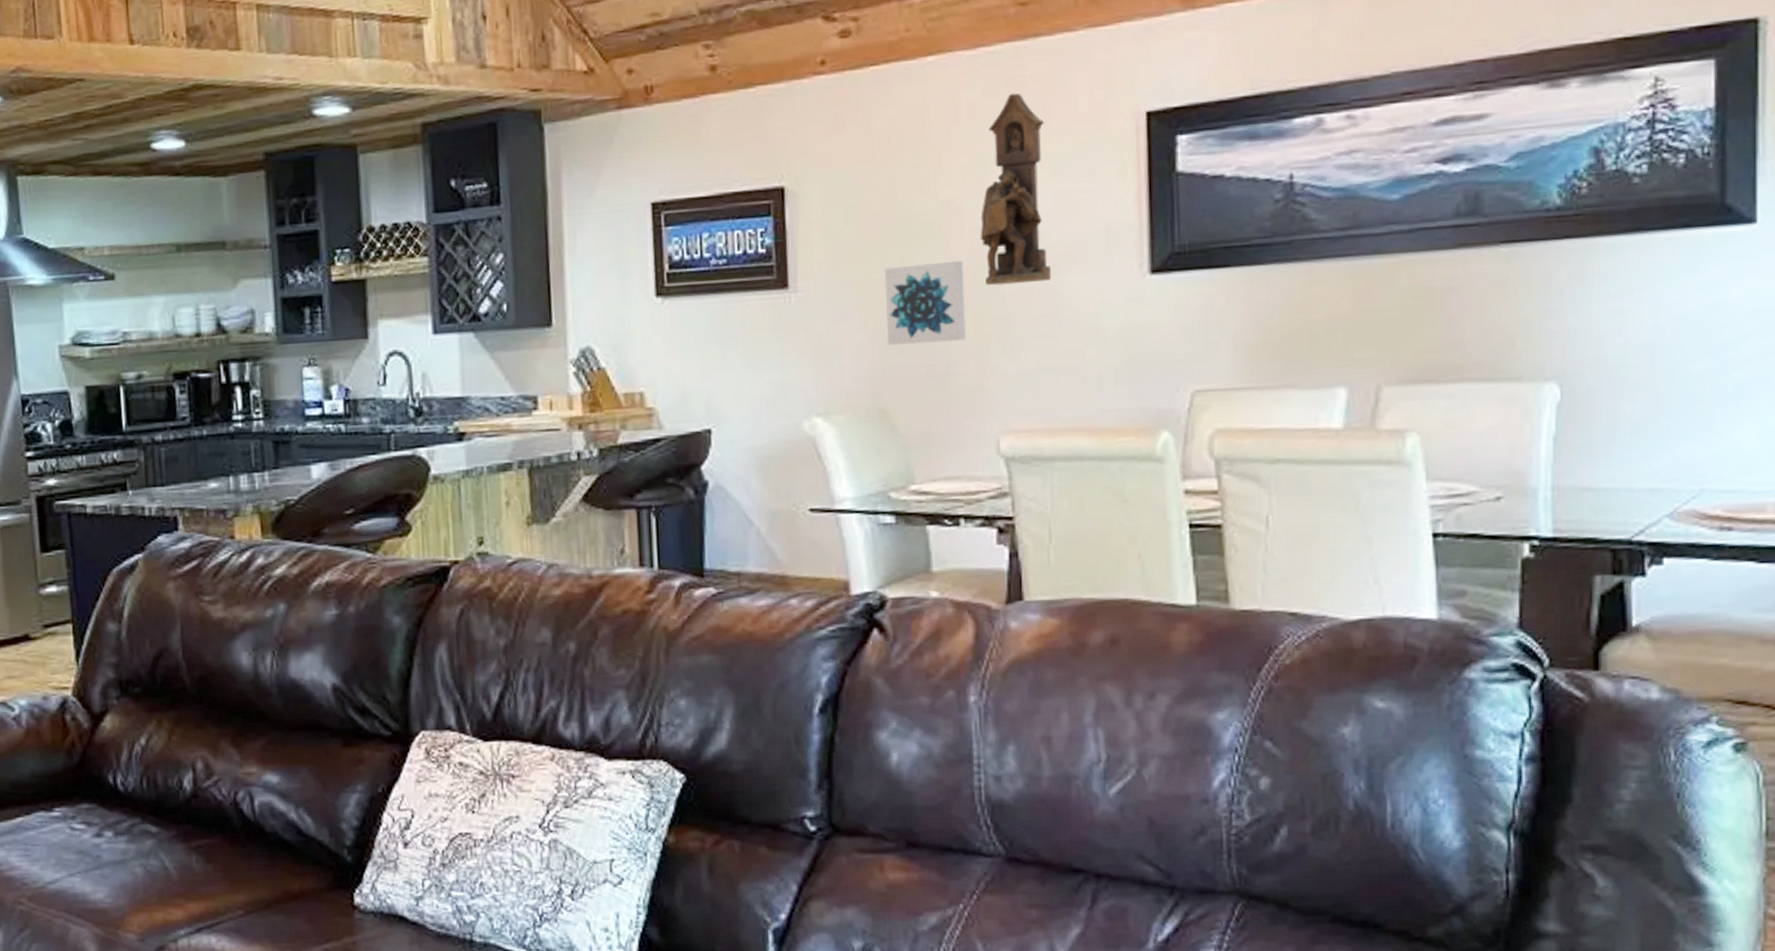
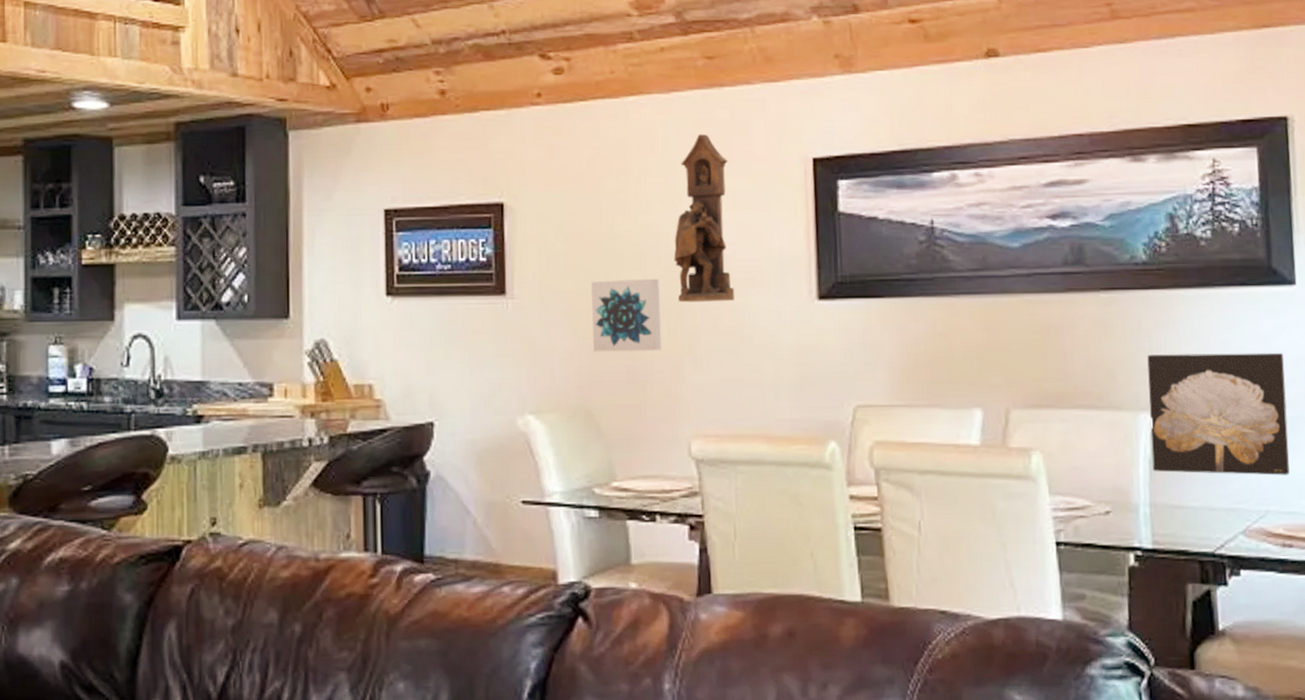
wall art: none [1556,304,1736,450] -> present [1147,352,1290,476]

